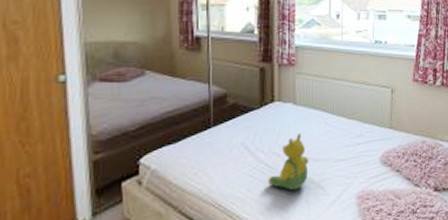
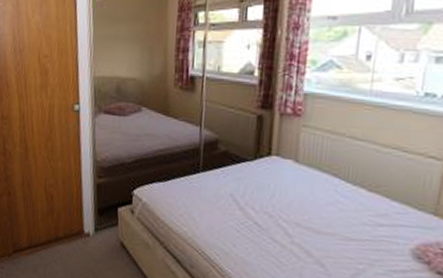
teddy bear: present [268,132,309,191] -> none [256,195,309,260]

